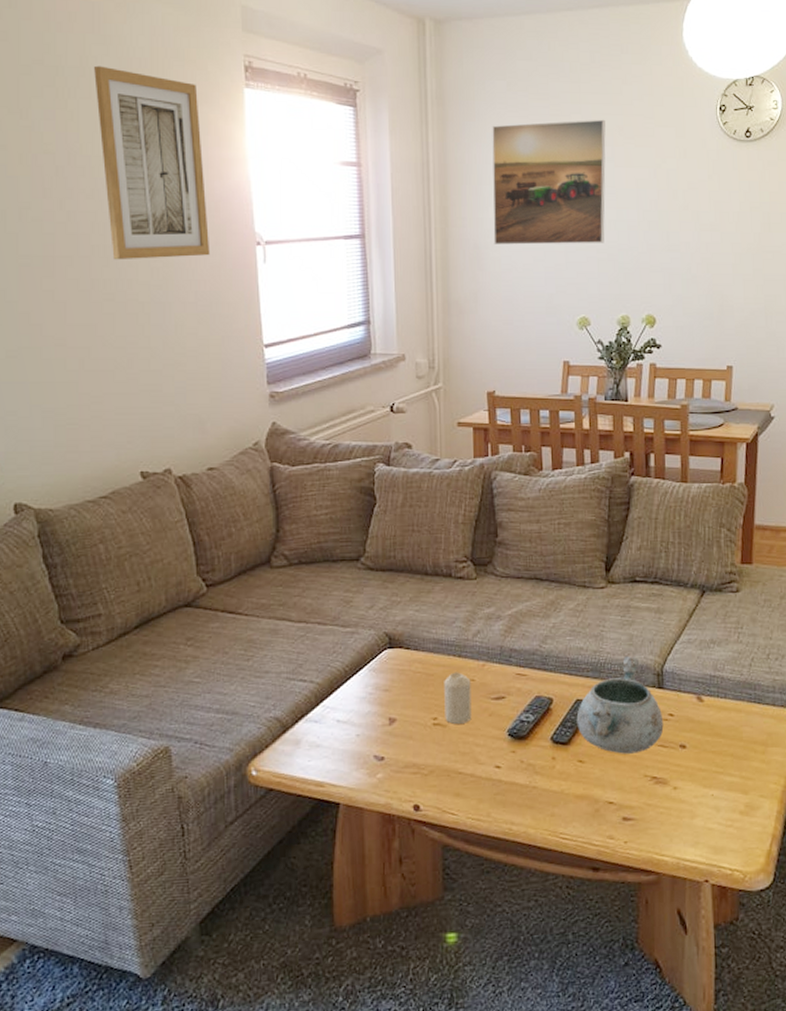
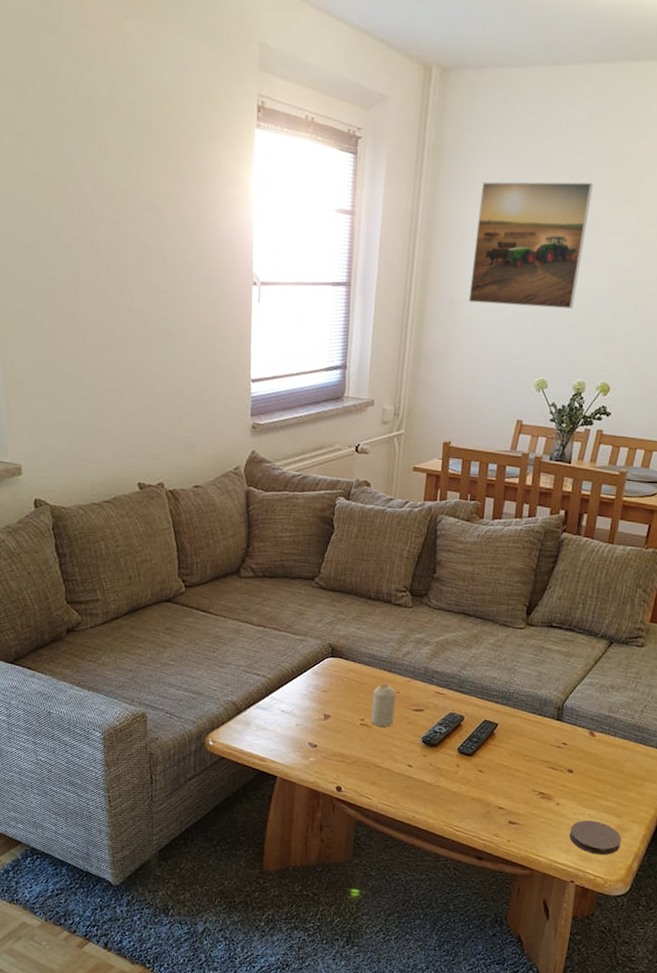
wall art: present [94,65,211,260] -> none [121,98,213,292]
decorative bowl: present [576,655,664,754] -> none [481,688,557,771]
coaster: none [694,801,754,843] -> present [569,820,621,855]

